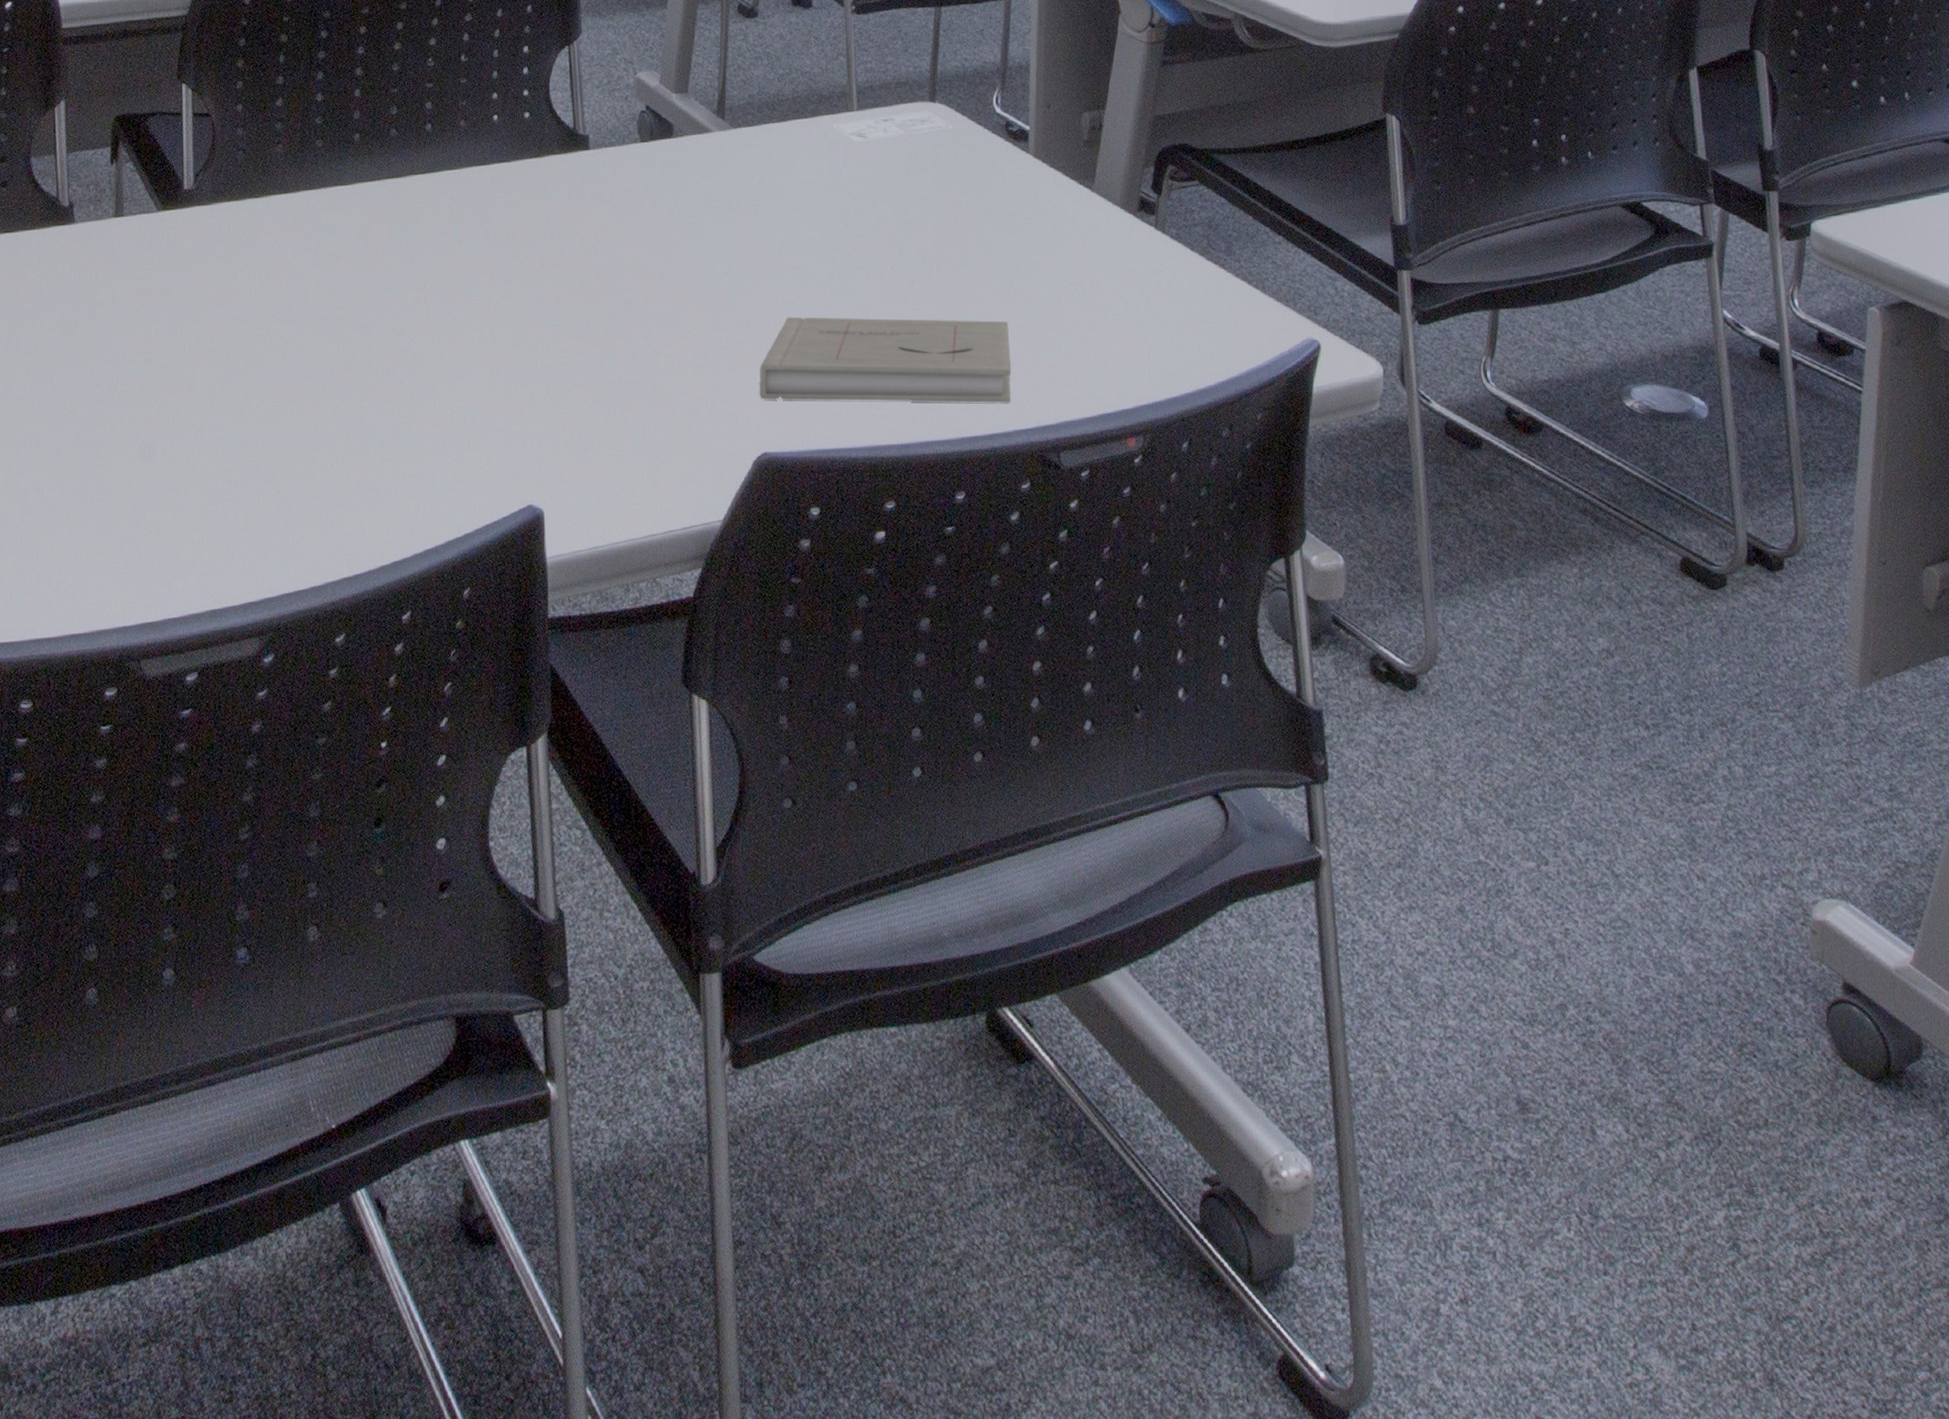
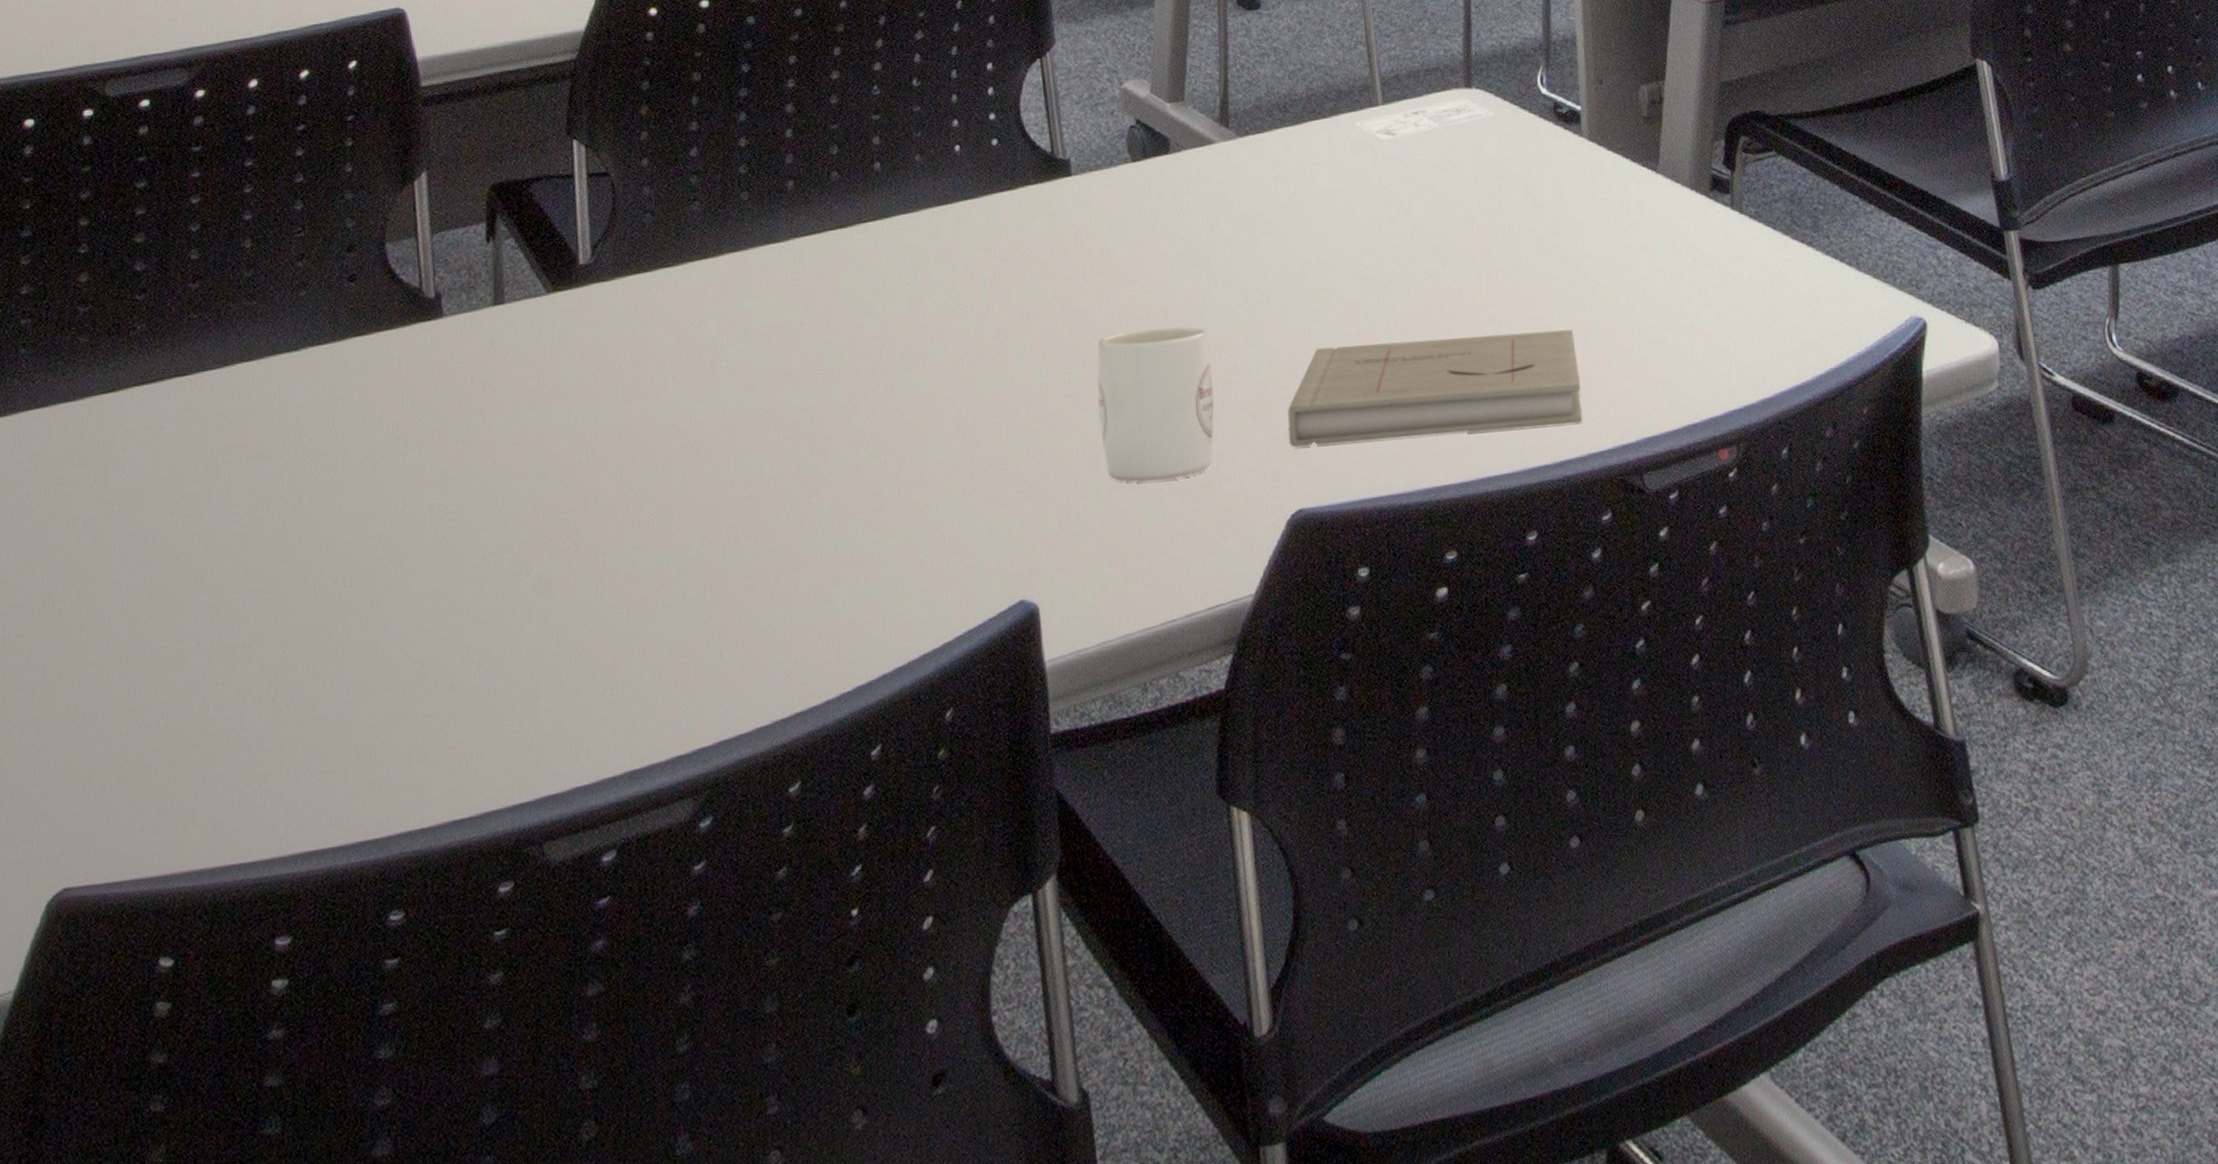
mug: none [601,287,698,417] -> present [1097,327,1215,482]

